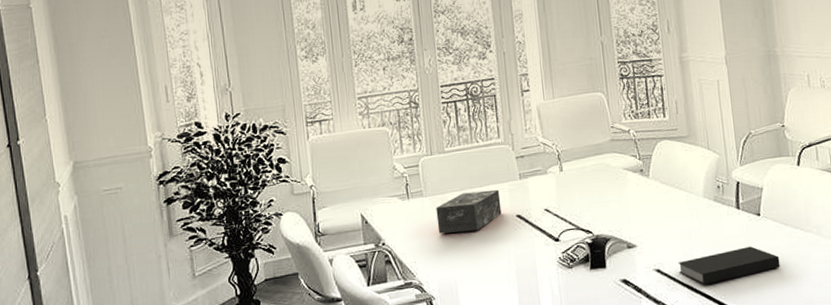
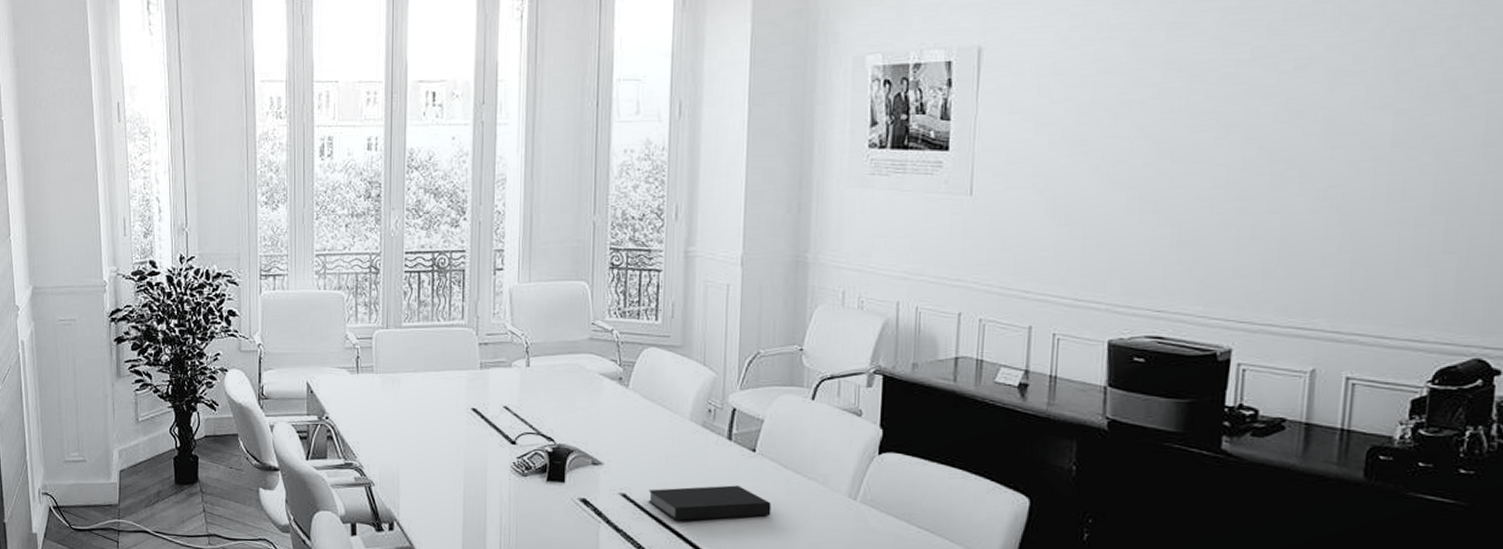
tissue box: present [436,189,502,234] -> none [385,375,457,419]

